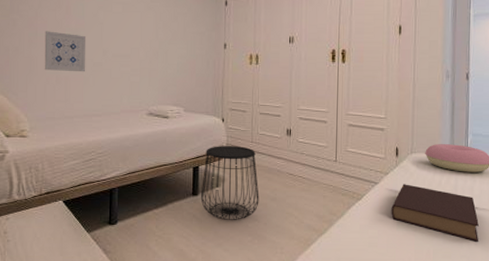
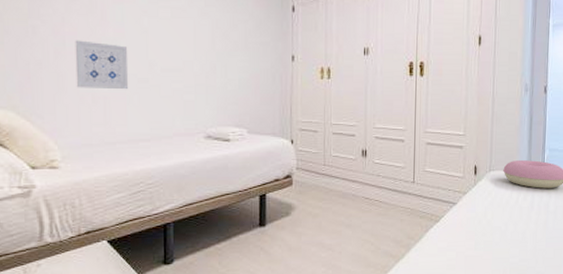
side table: present [201,146,259,220] -> none [269,170,333,251]
book: present [391,184,479,242] -> none [469,203,553,258]

